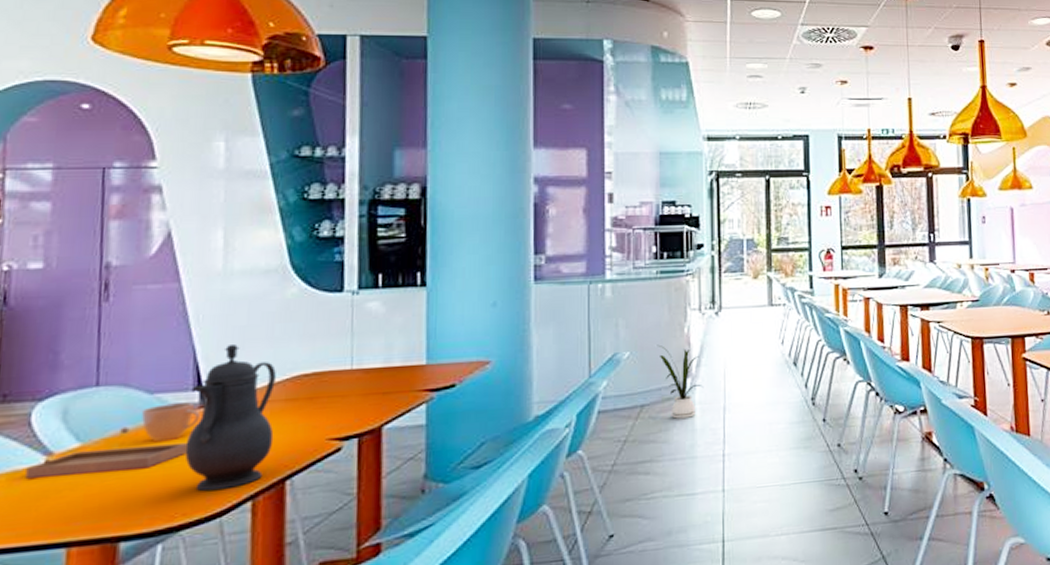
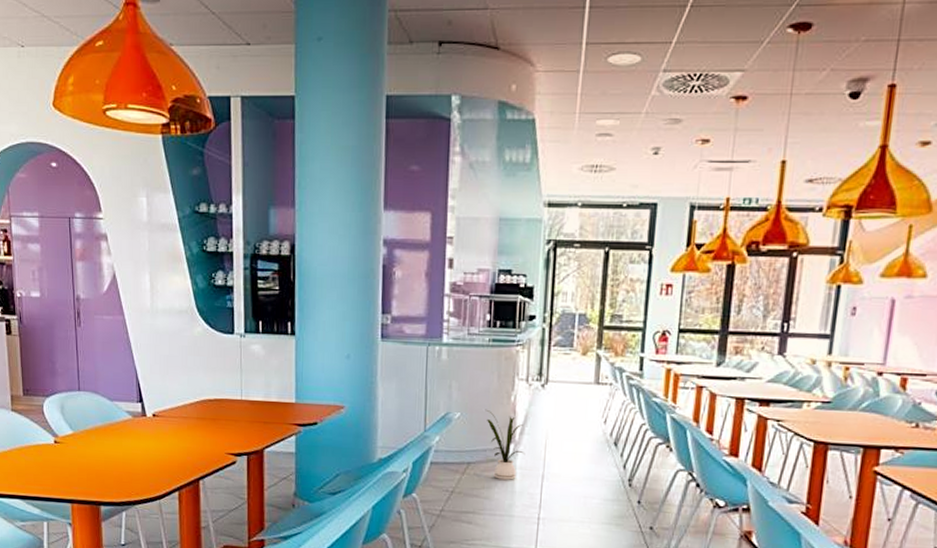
tray: present [25,426,187,478] -> none [44,423,136,456]
cup: present [141,402,201,443] -> none [106,410,143,438]
coffeepot: present [184,345,276,492] -> none [135,369,190,480]

